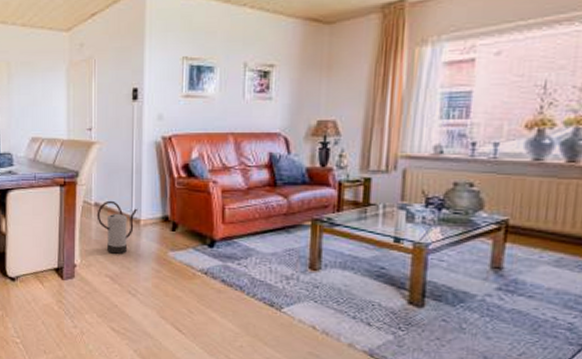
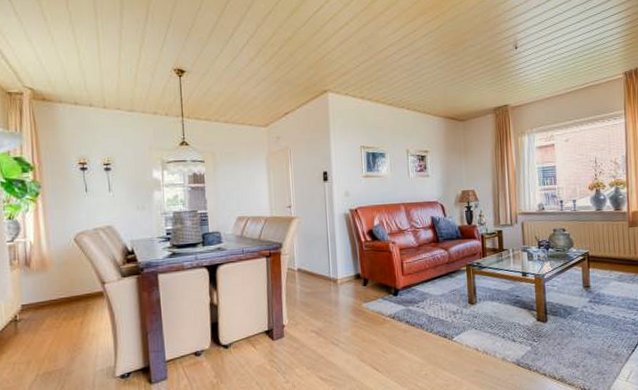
watering can: present [96,200,137,254] -> none [300,265,334,311]

